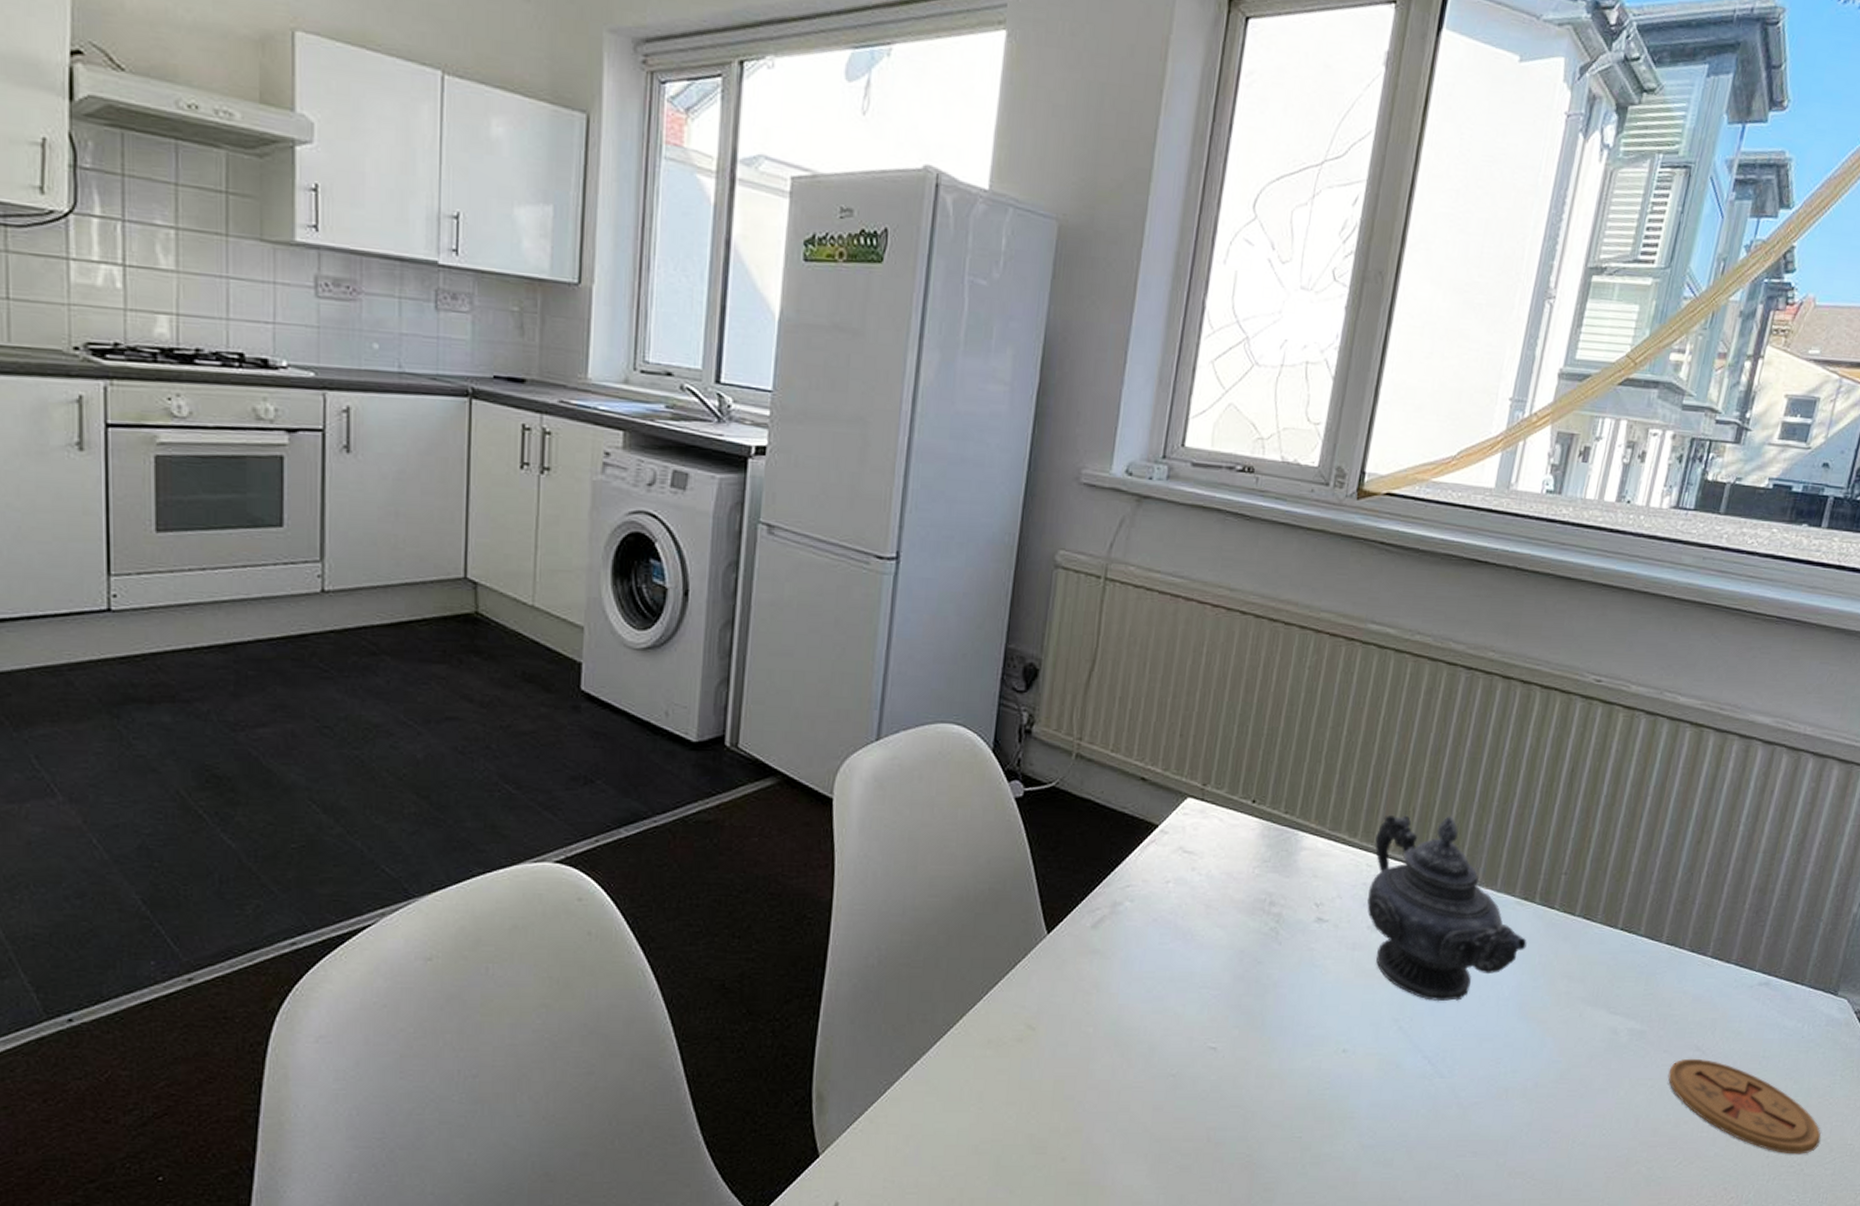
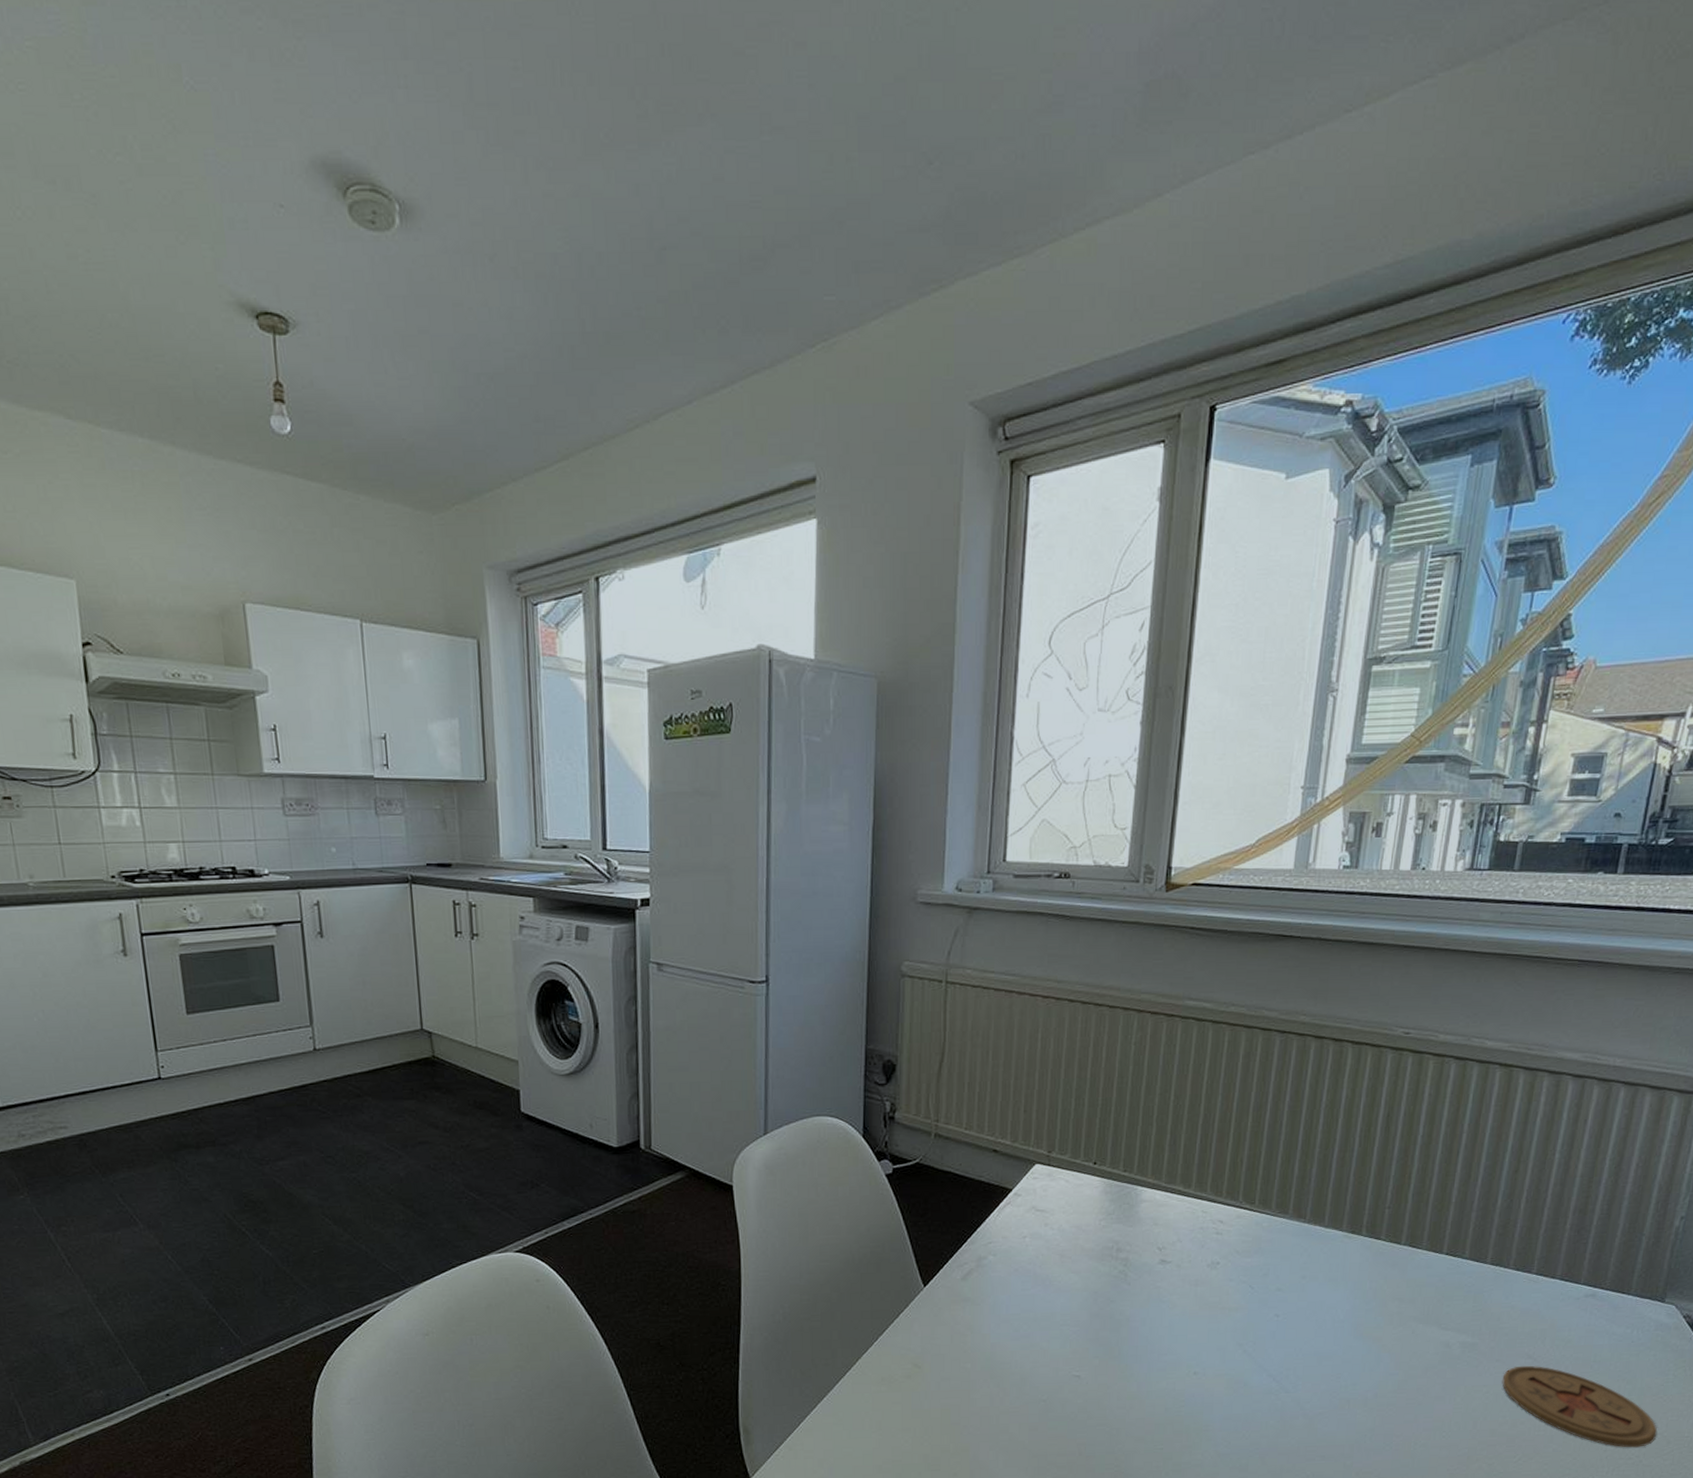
teapot: present [1367,814,1527,1002] -> none [1205,1164,1357,1327]

